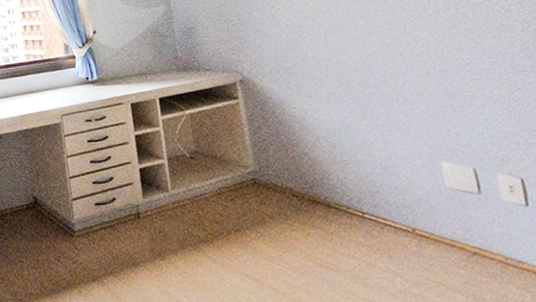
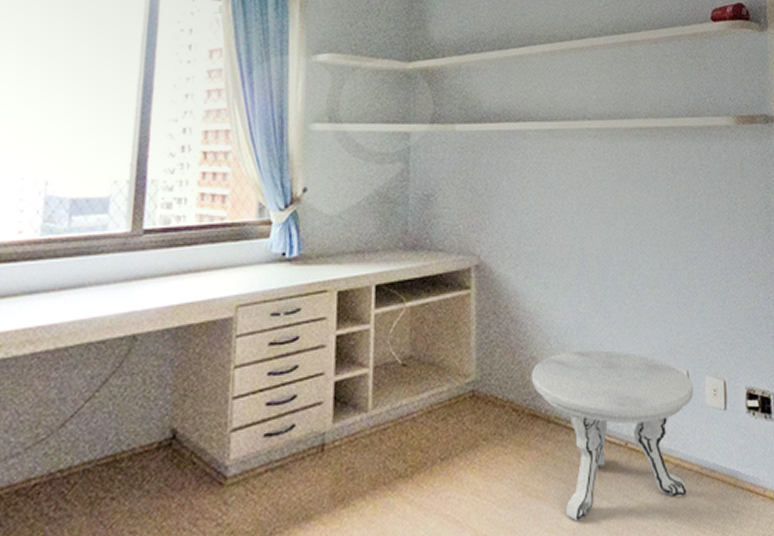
side table: none [305,148,492,293] -> present [531,350,694,522]

